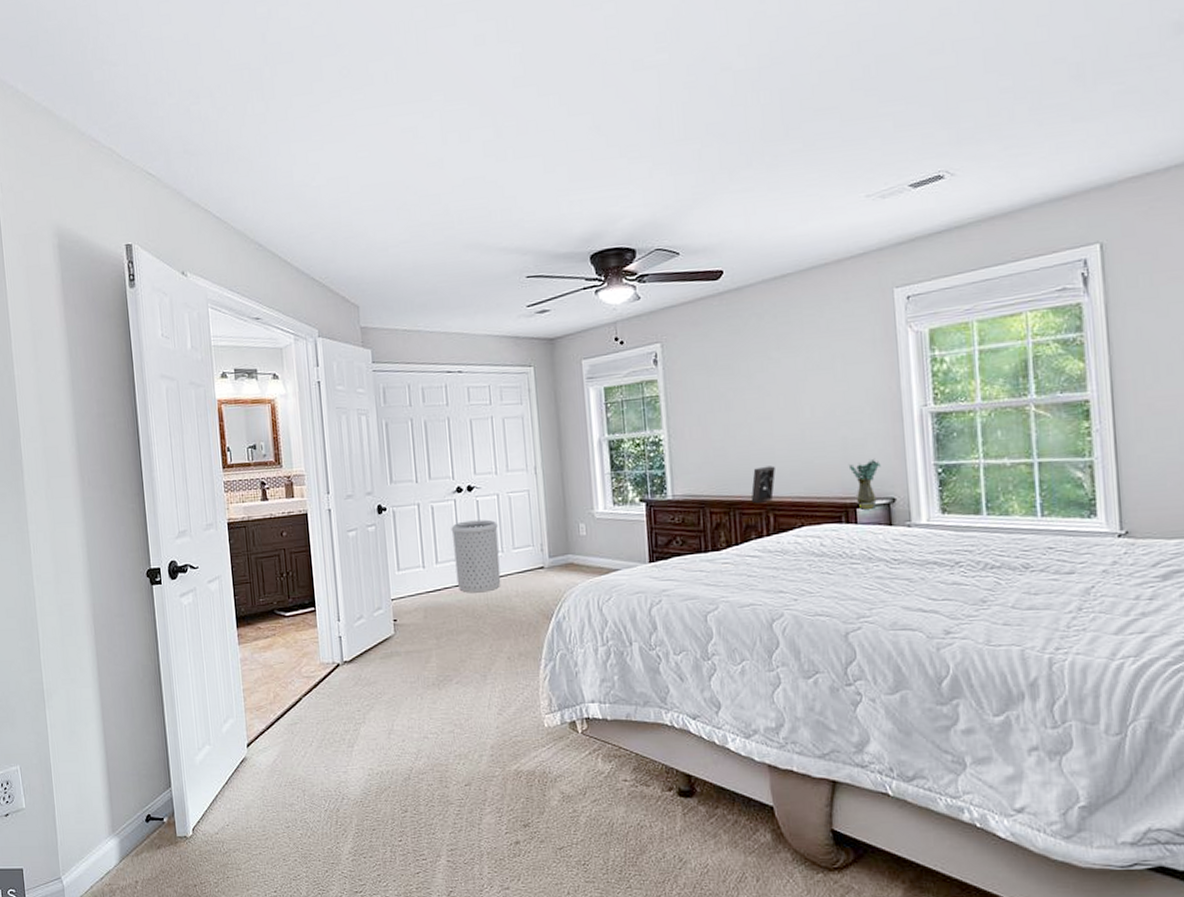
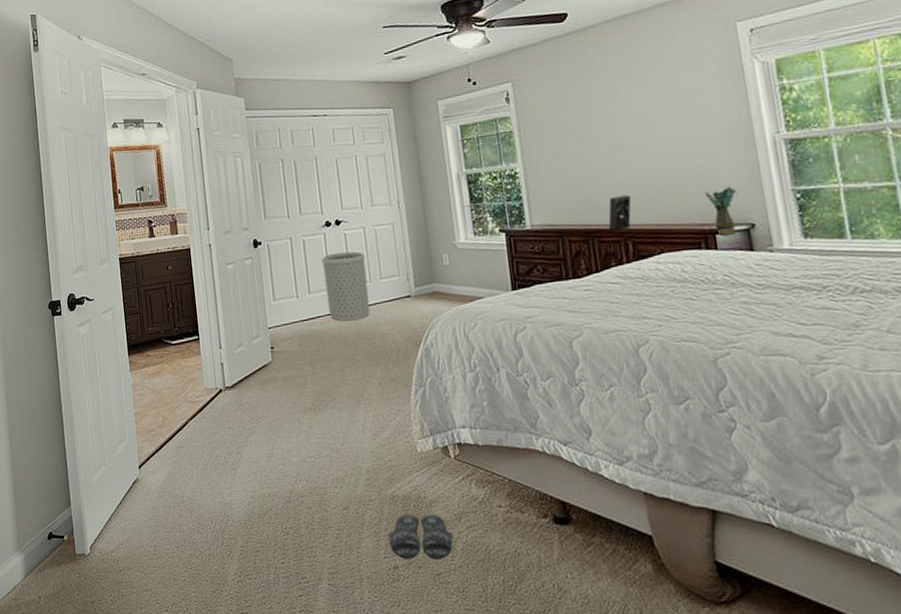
slippers: none [511,788,577,834] -> present [388,514,454,559]

